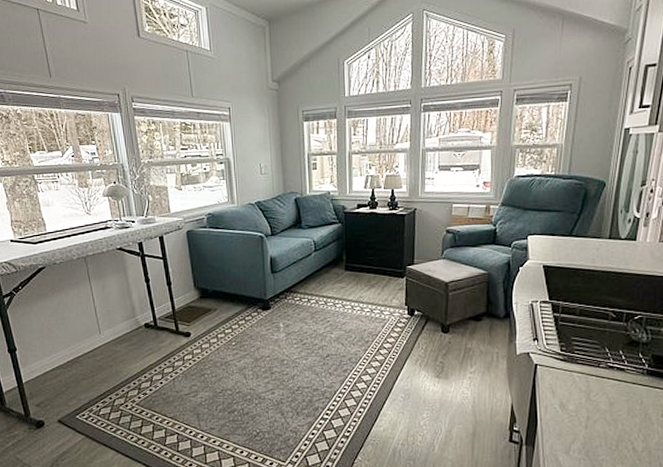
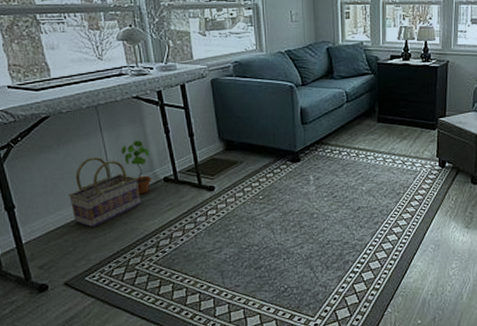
basket: none [61,303,125,370] -> present [68,156,142,228]
potted plant: none [106,289,134,339] -> present [120,140,152,194]

